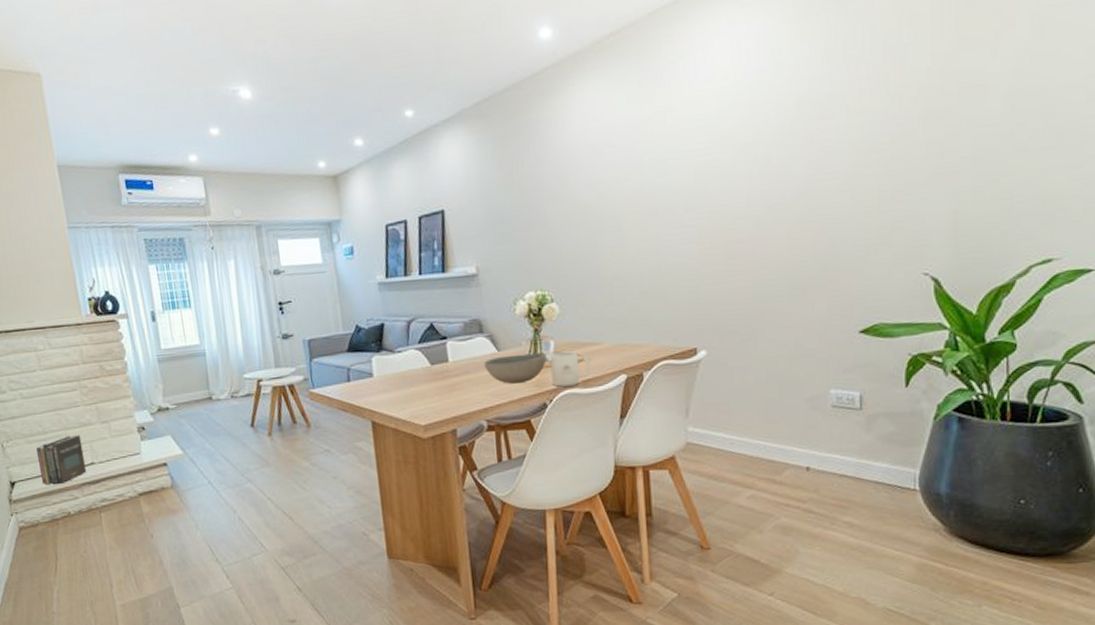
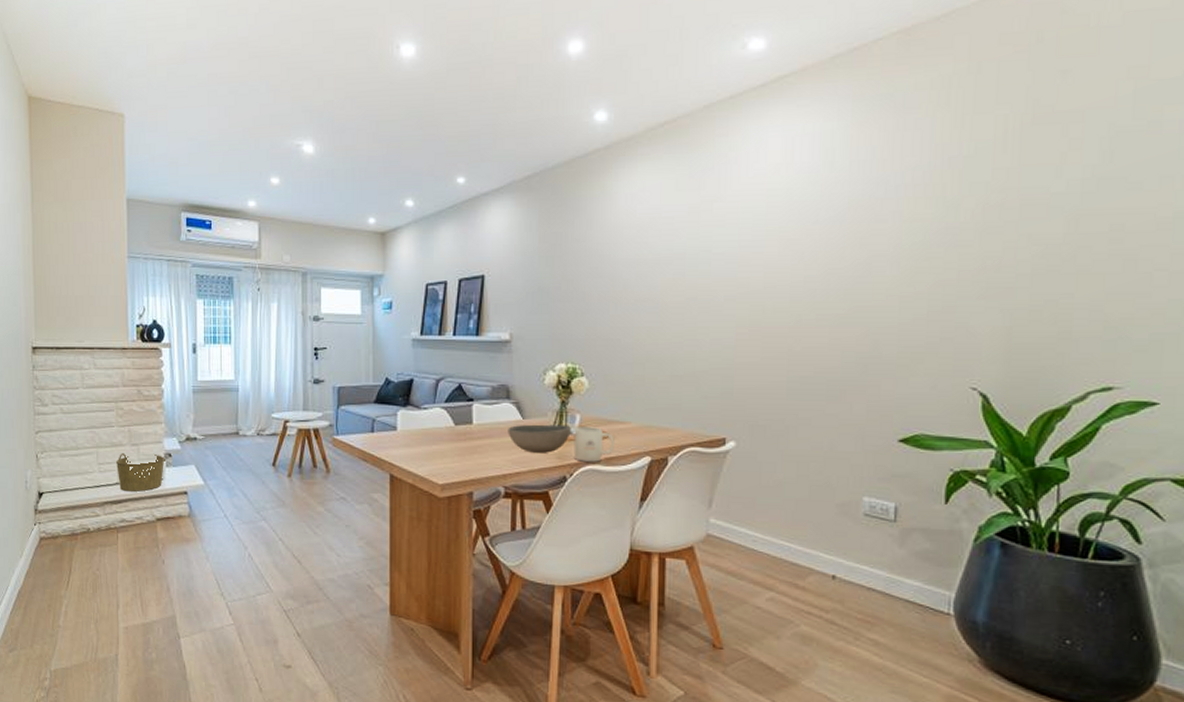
books: present [36,435,87,485] -> none [68,454,111,499]
basket: none [88,429,139,470] -> present [116,453,165,492]

